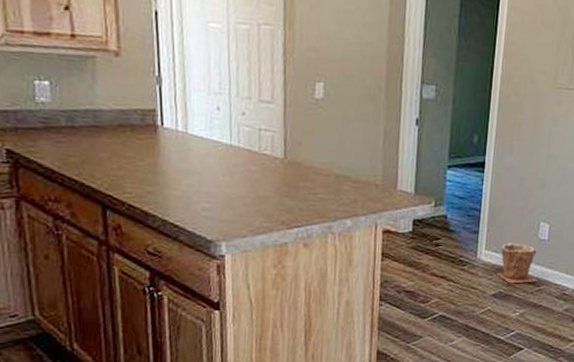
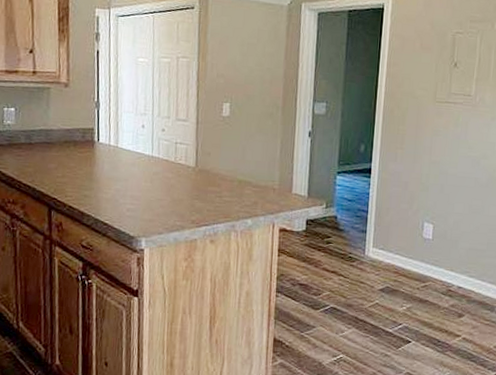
plant pot: present [495,243,537,284] -> none [383,241,423,280]

